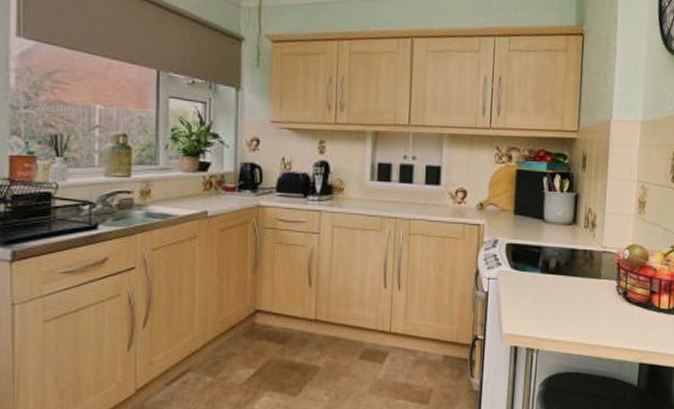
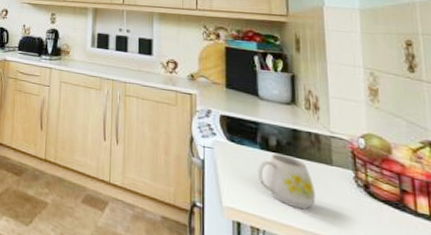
mug: none [536,276,584,324] -> present [257,154,315,209]

